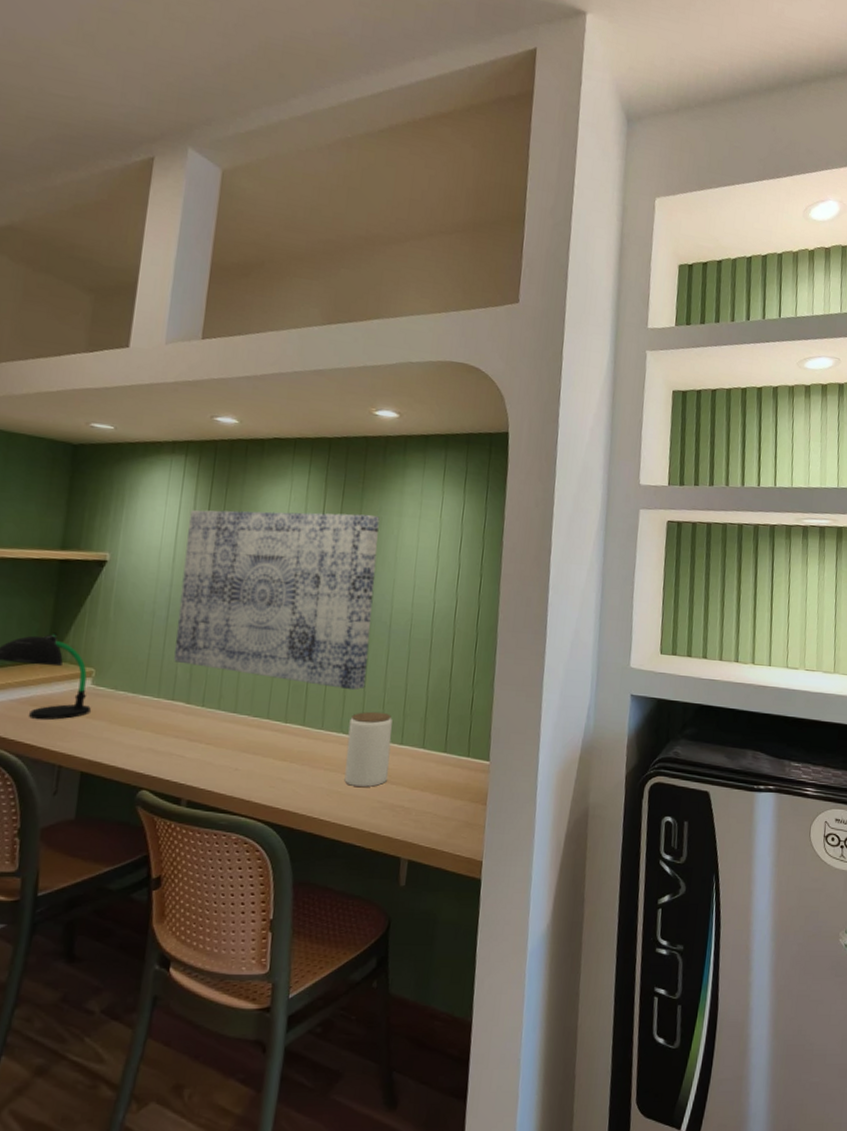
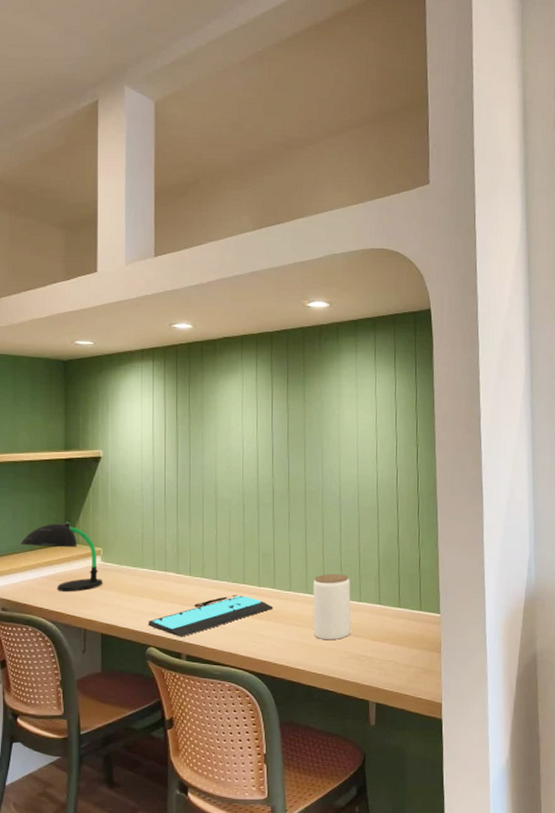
computer keyboard: none [142,730,300,779] -> present [148,594,274,637]
wall art: present [174,509,380,691] -> none [162,397,324,556]

